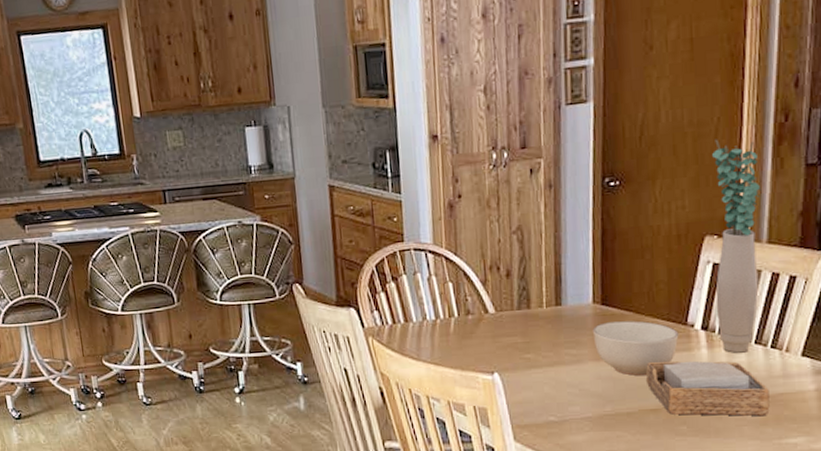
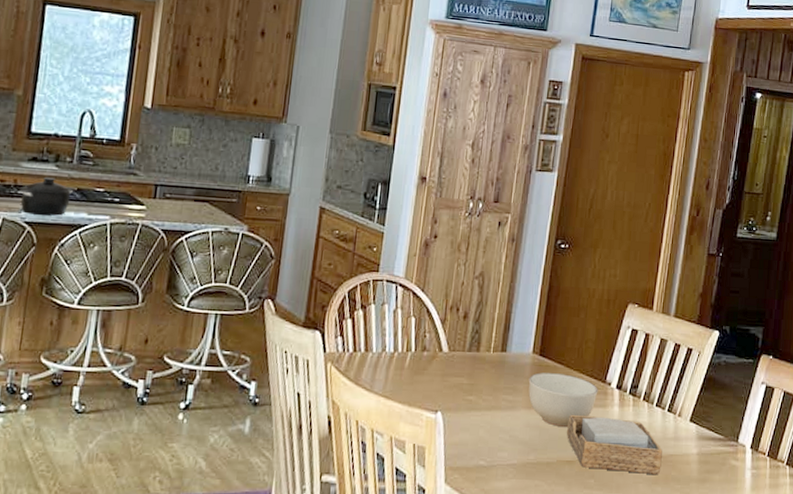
saucepan: none [44,199,92,236] -> present [19,177,75,216]
vase: present [712,139,762,353] -> none [629,221,675,414]

